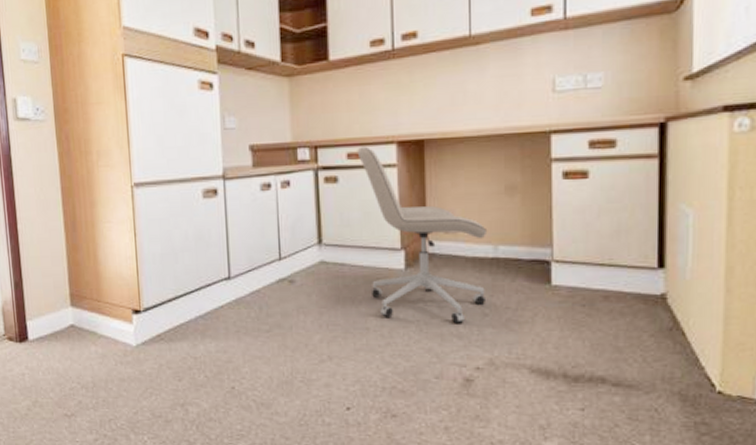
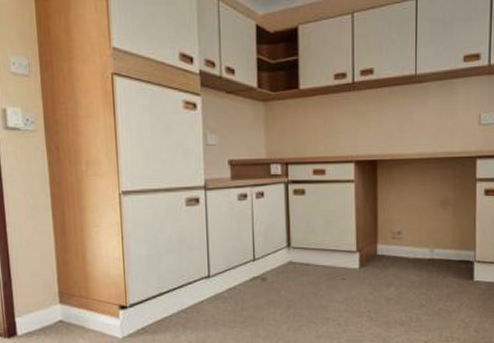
office chair: present [357,146,488,324] -> none [321,164,426,313]

